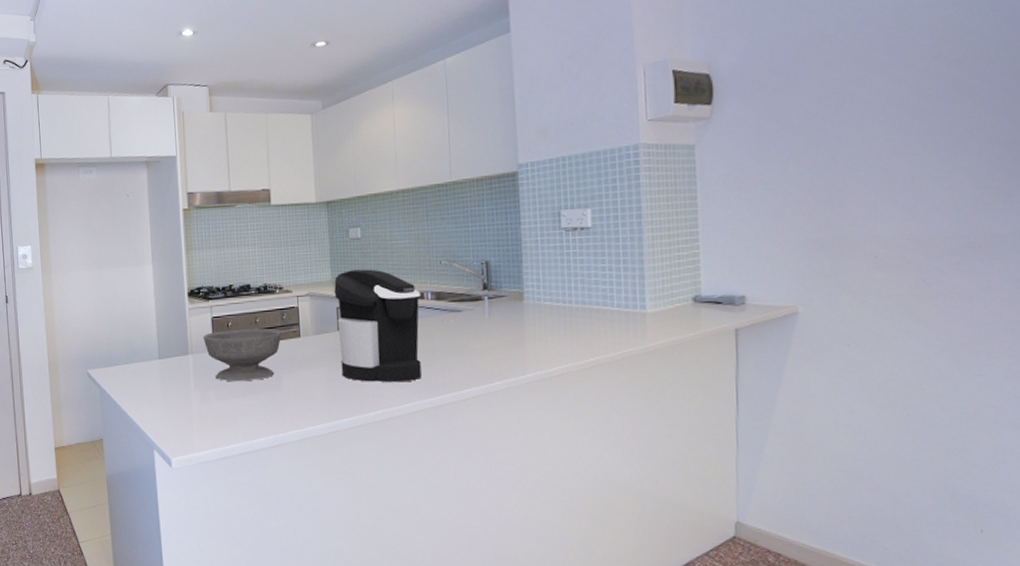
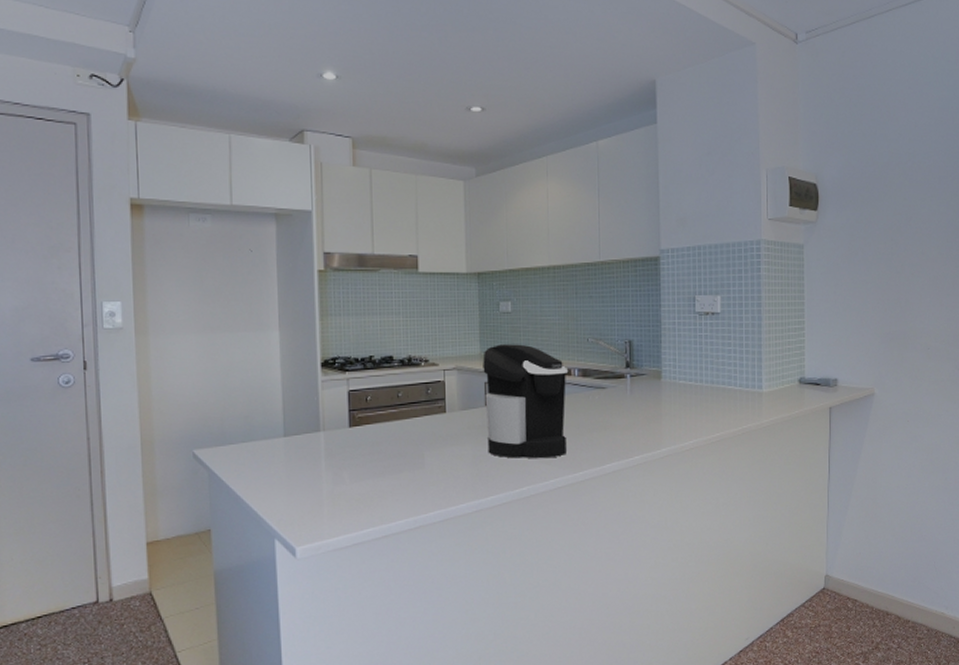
bowl: present [203,328,282,382] -> none [337,403,426,461]

